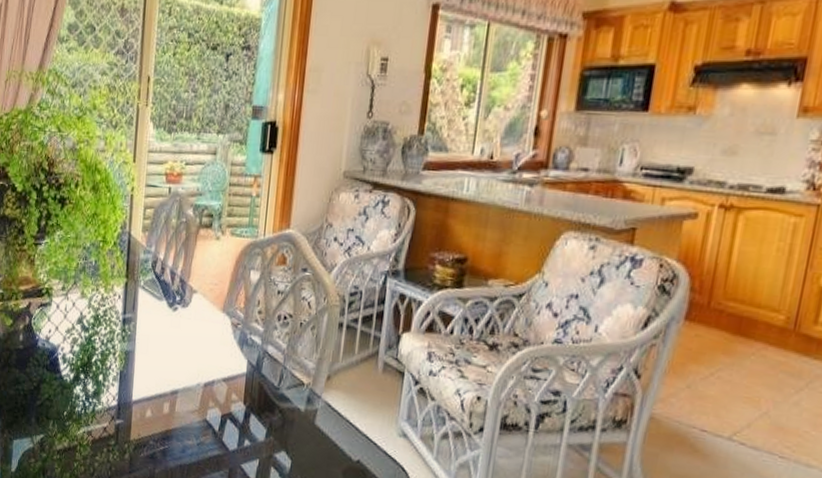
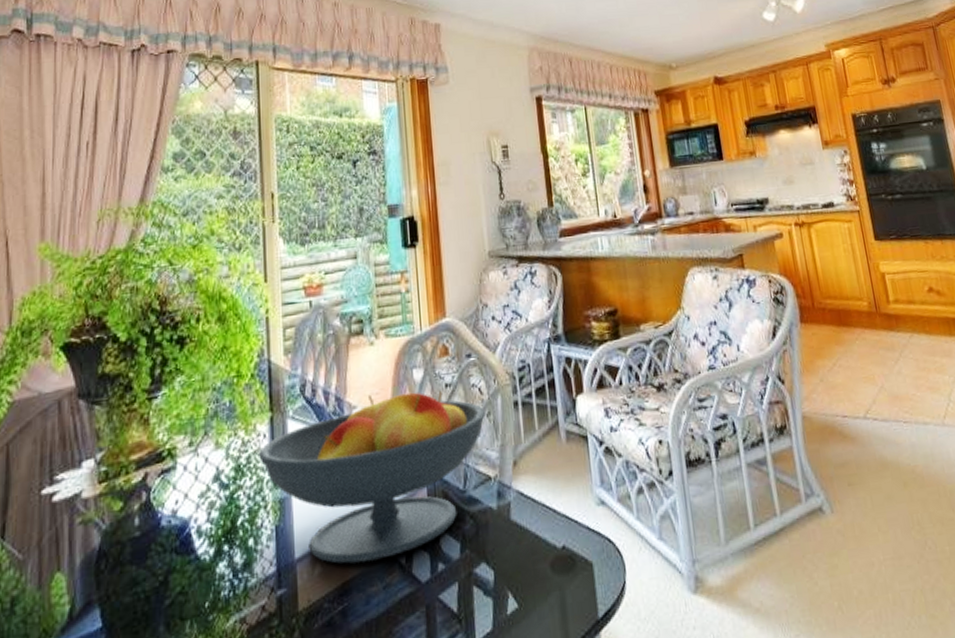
fruit bowl: none [112,283,311,423] -> present [257,390,487,564]

